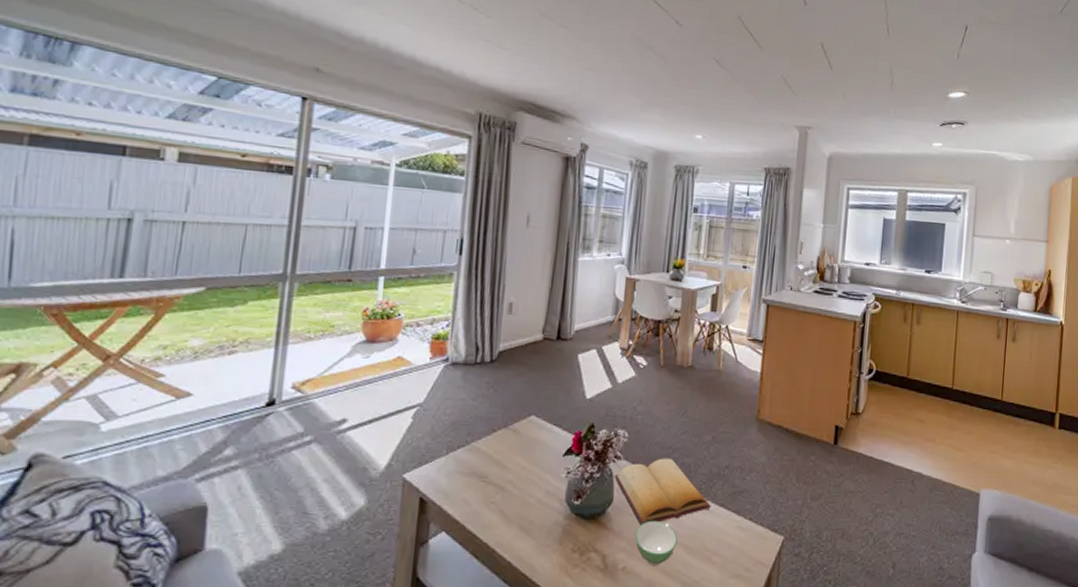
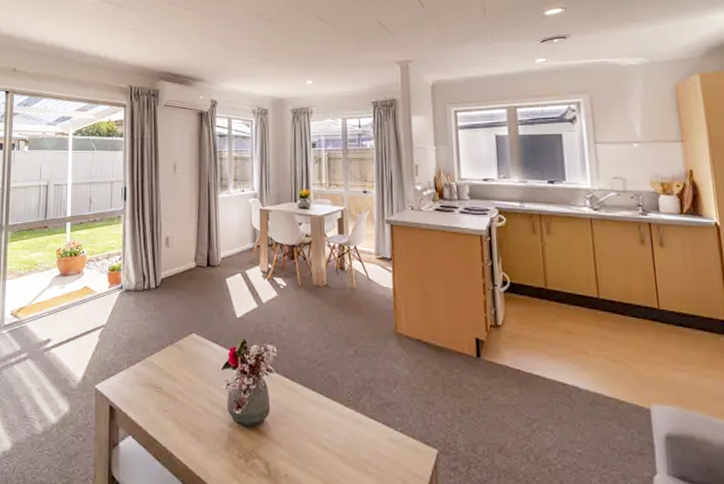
bible: present [614,458,711,526] -> none [268,371,361,435]
bowl: present [634,520,678,566] -> none [293,430,333,475]

